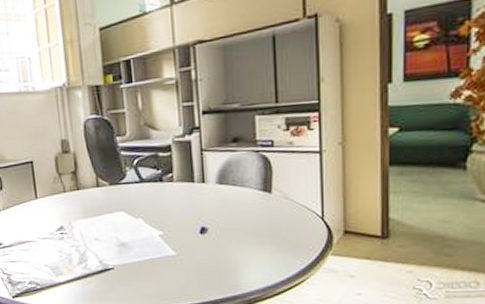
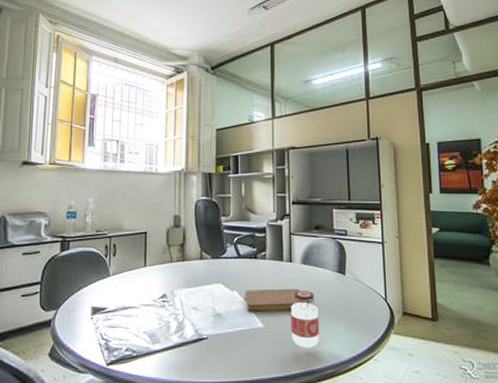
notebook: none [151,211,220,240] -> present [245,288,303,312]
jar: none [205,213,242,274] -> present [290,290,320,348]

